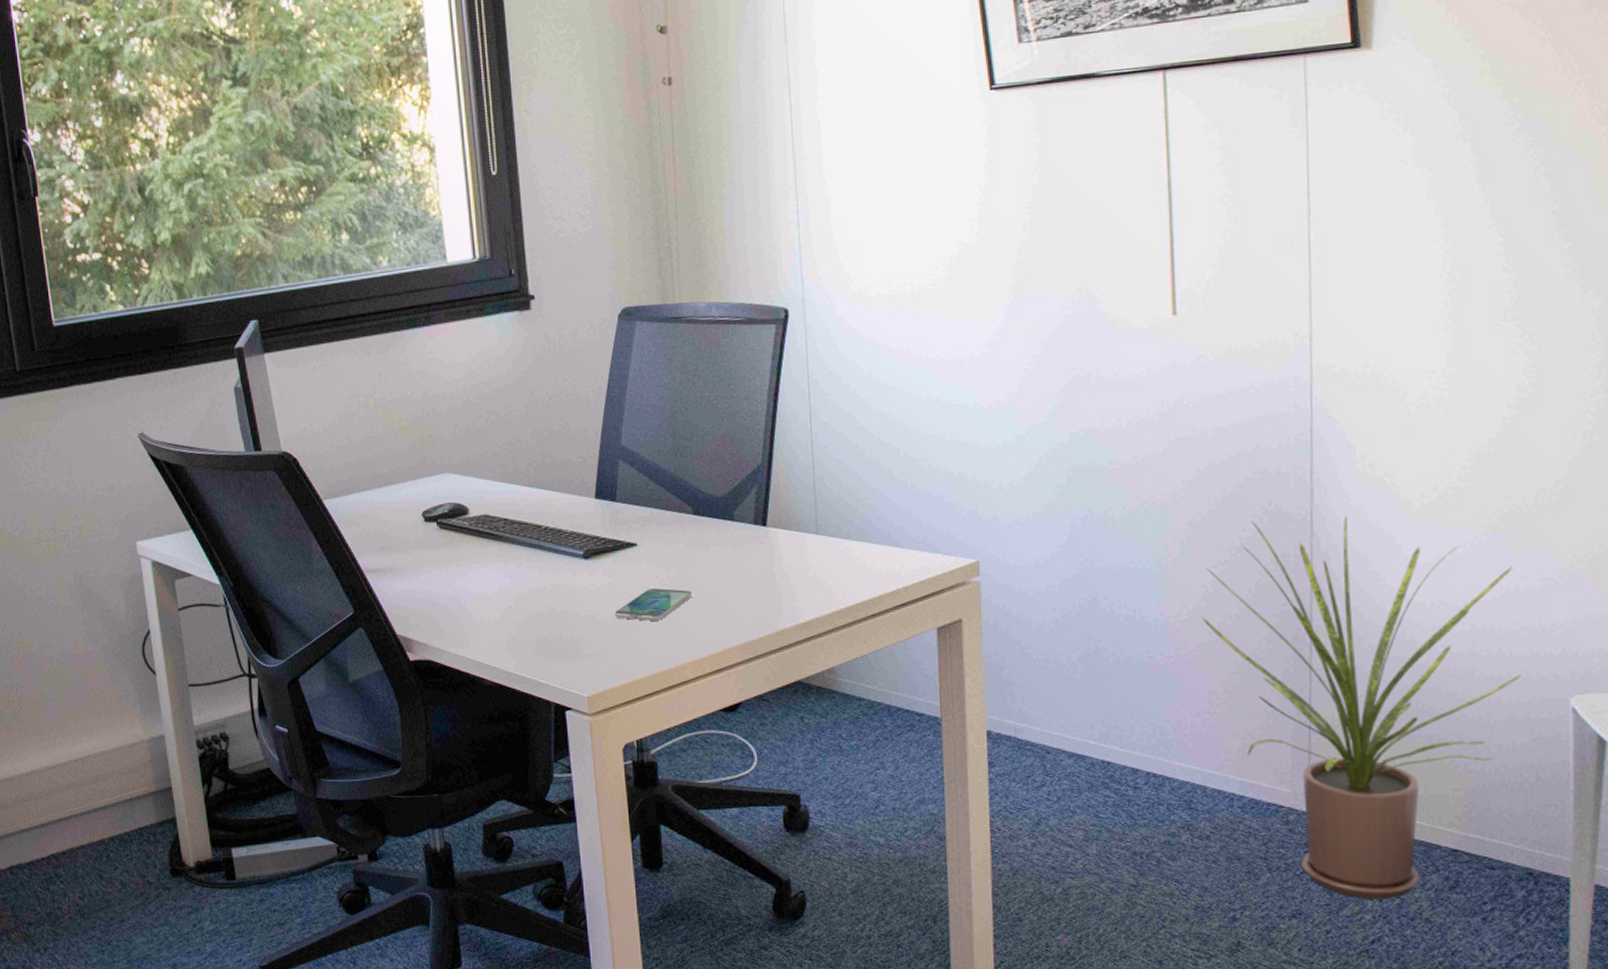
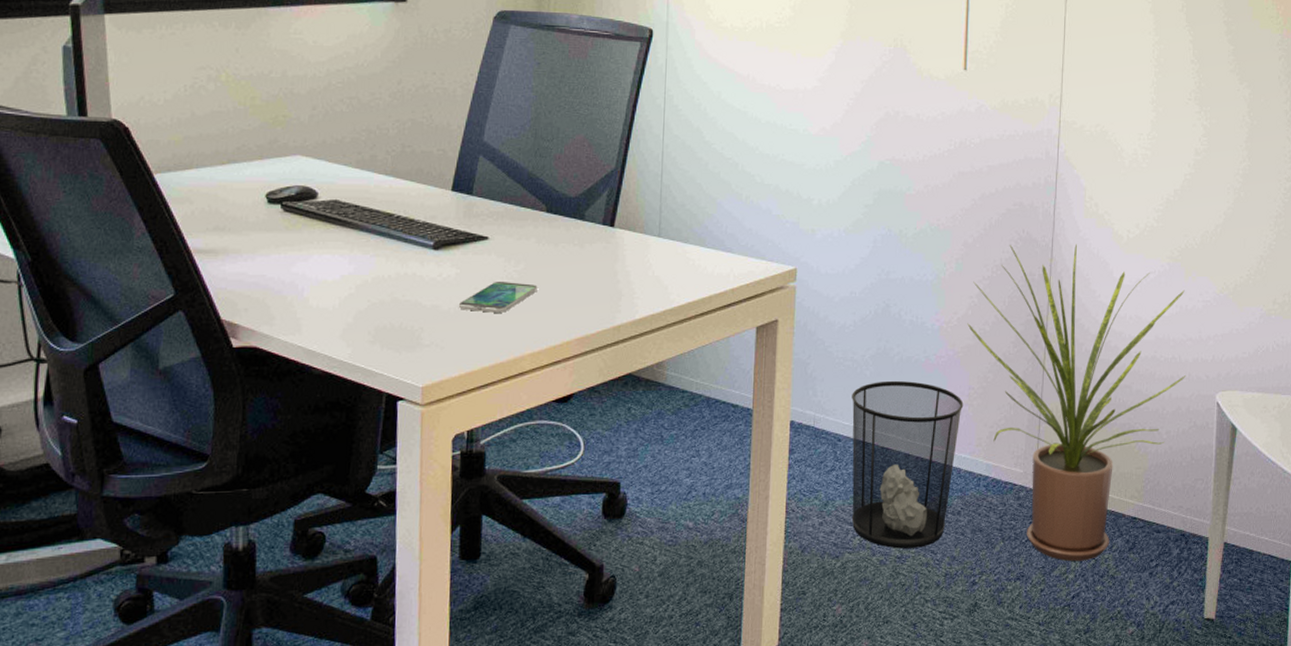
waste bin: none [1059,685,1204,876] -> present [852,380,964,549]

